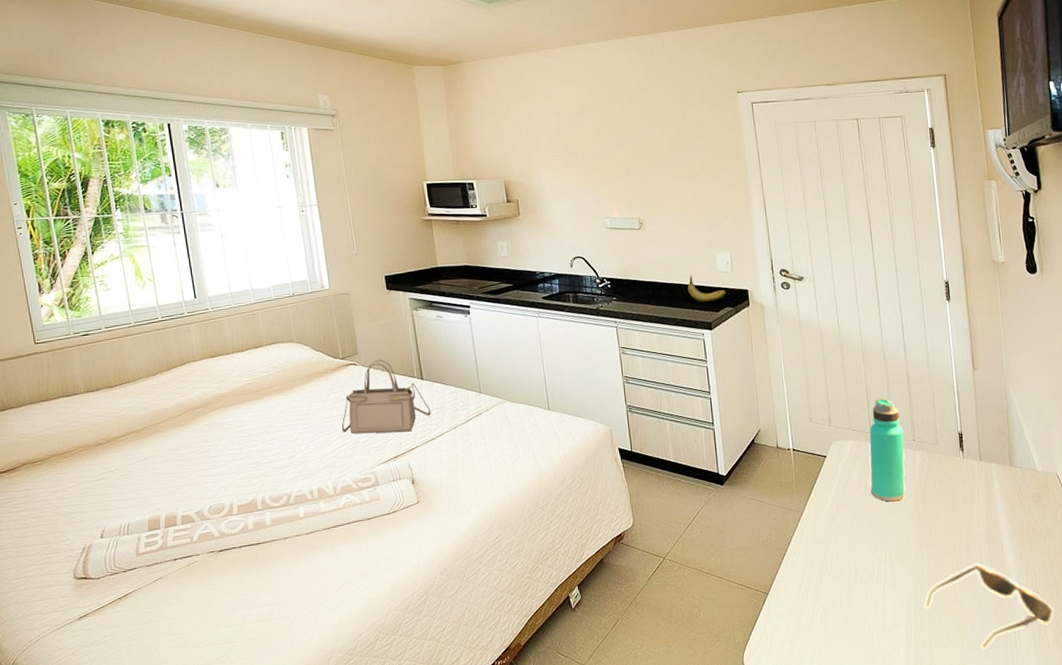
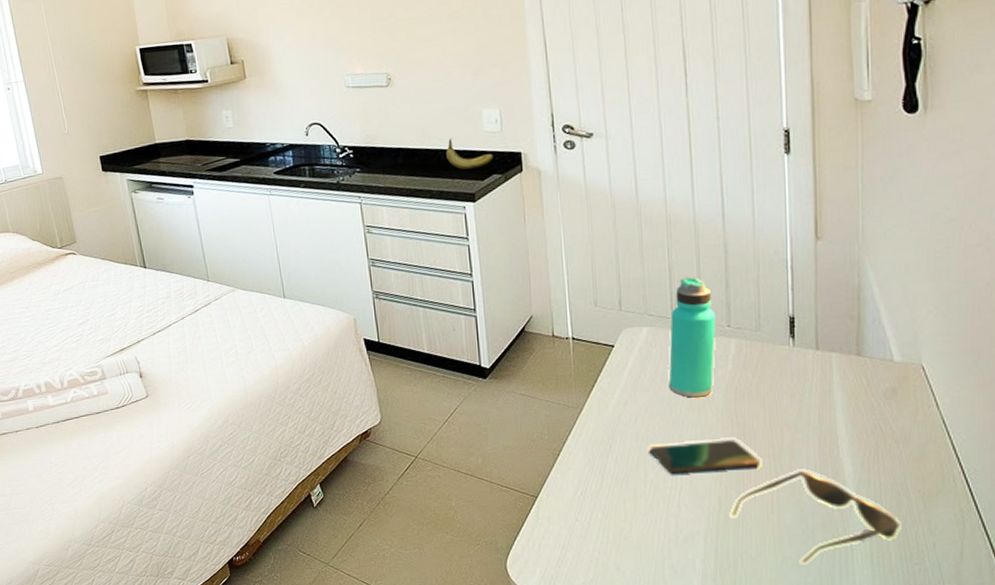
handbag: present [341,359,432,435] -> none [64,247,157,327]
phone: none [858,538,945,570] -> present [649,439,761,474]

